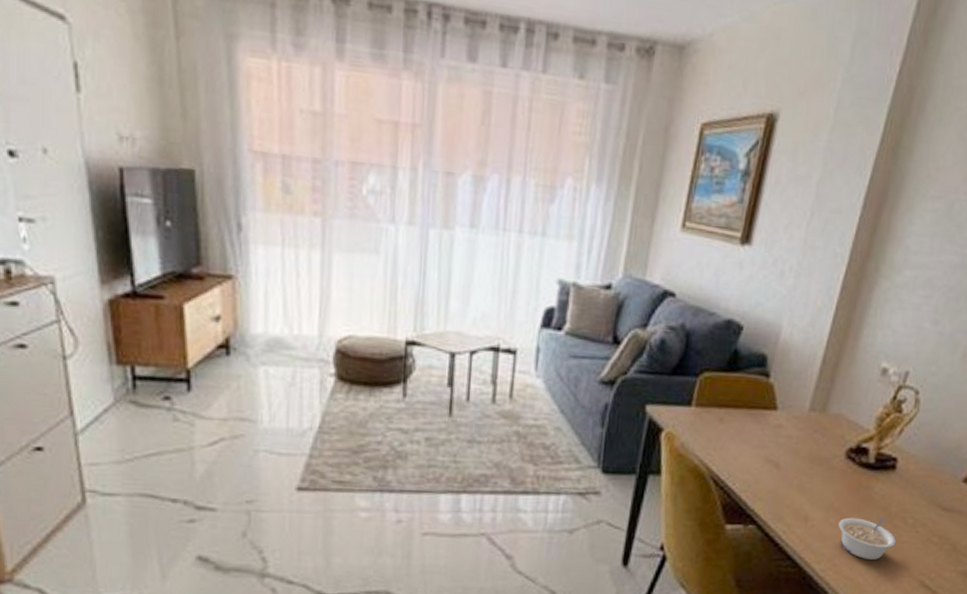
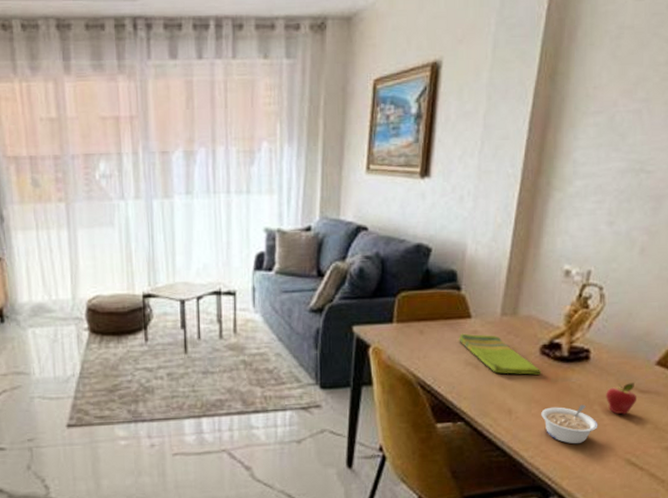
dish towel: none [760,426,845,480] -> present [459,333,542,375]
fruit: none [907,498,939,533] -> present [606,383,636,415]

